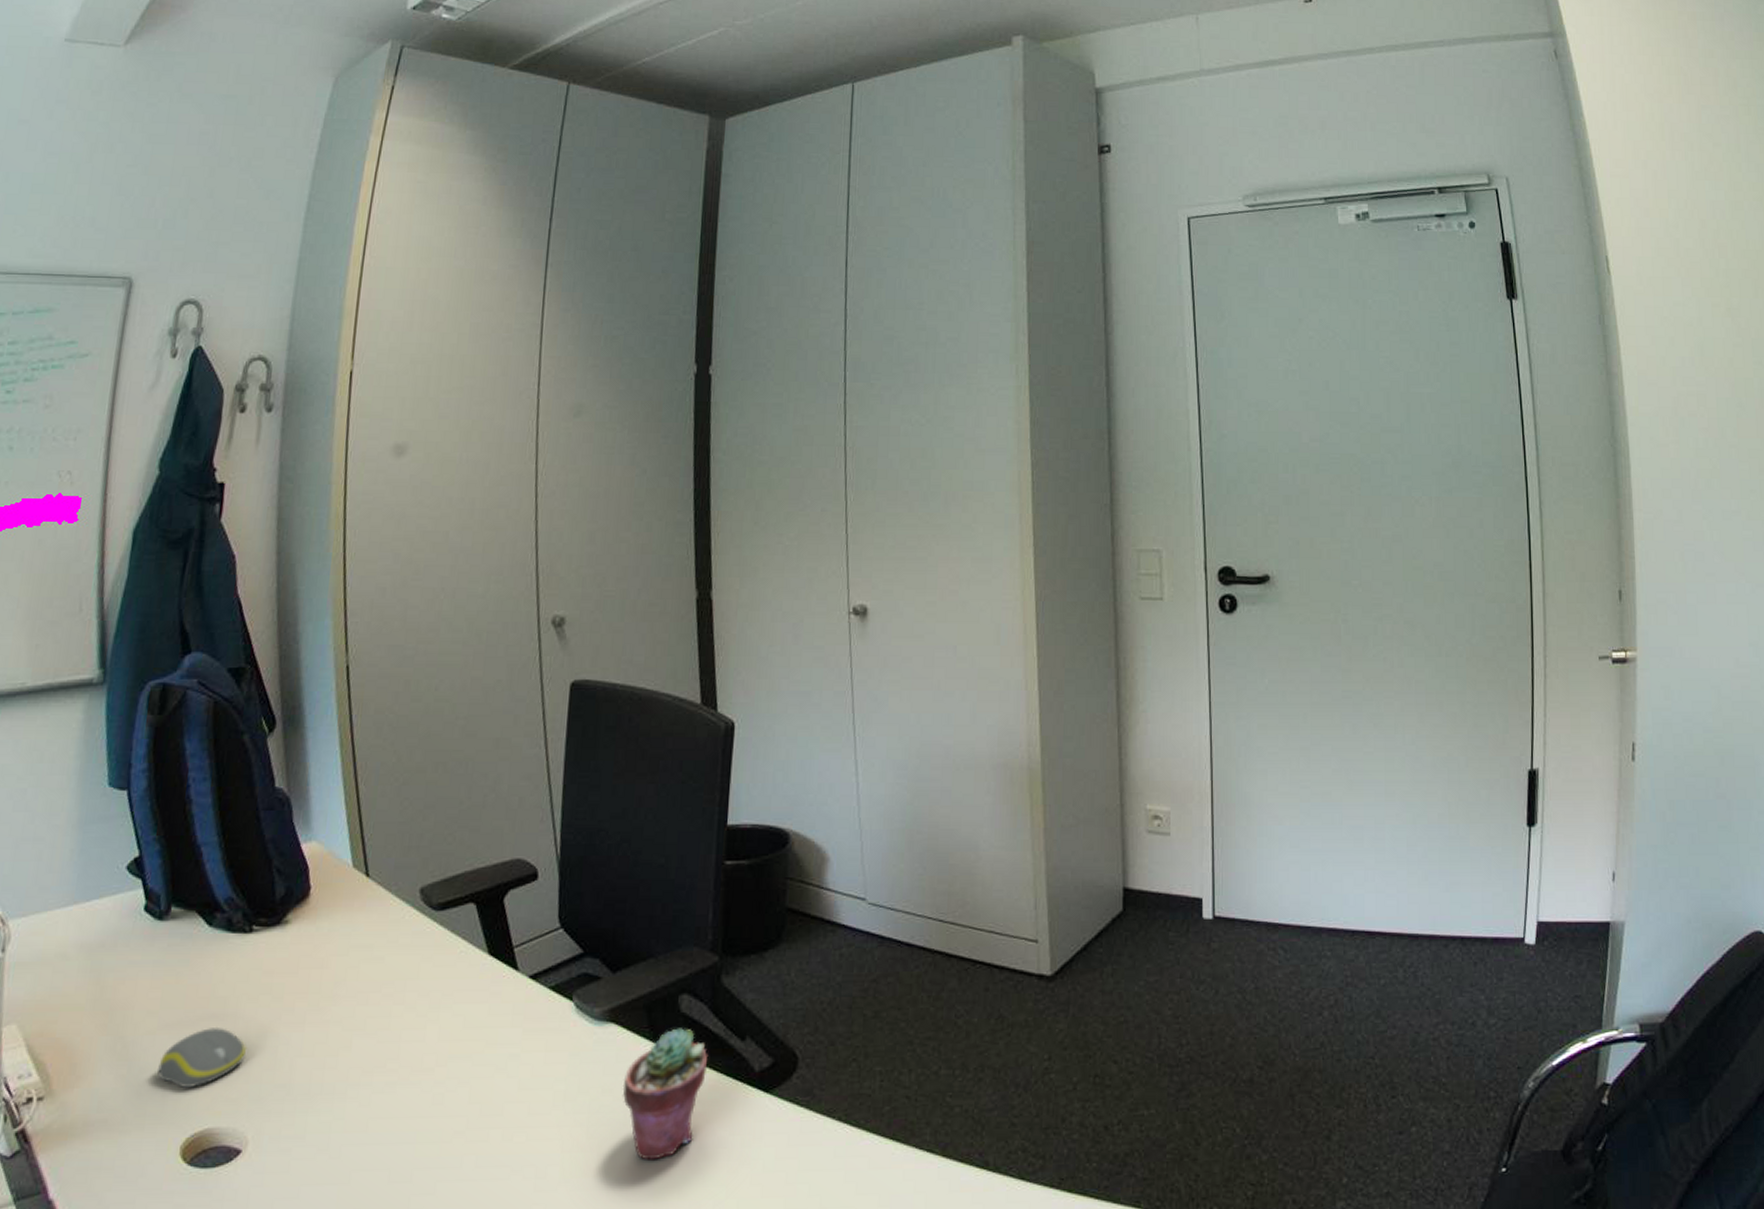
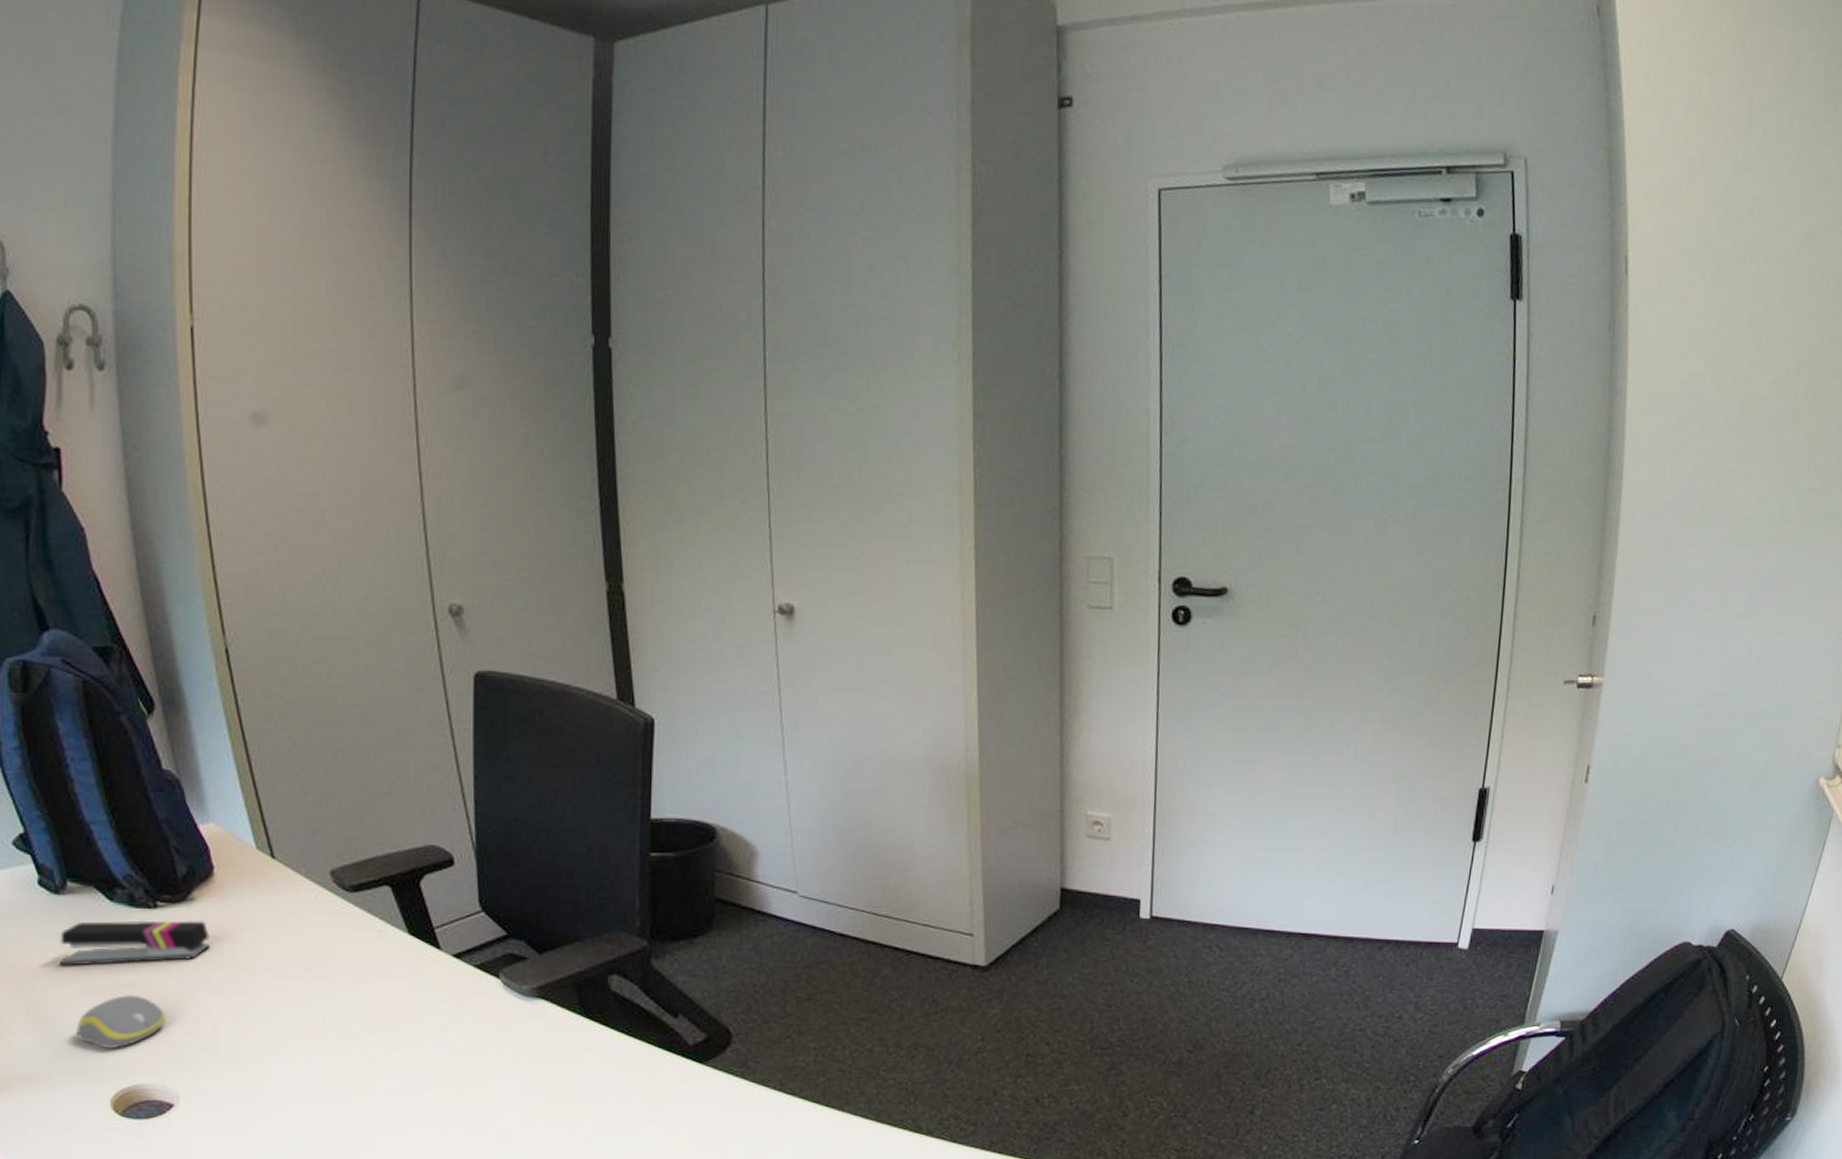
stapler: none [152,945,299,997] -> present [59,920,210,966]
potted succulent: present [622,1028,709,1160] -> none [555,1005,641,1120]

